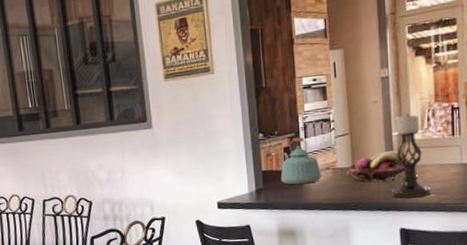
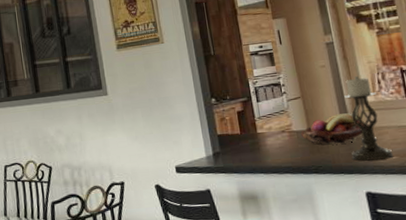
kettle: present [280,137,321,185] -> none [236,101,278,149]

